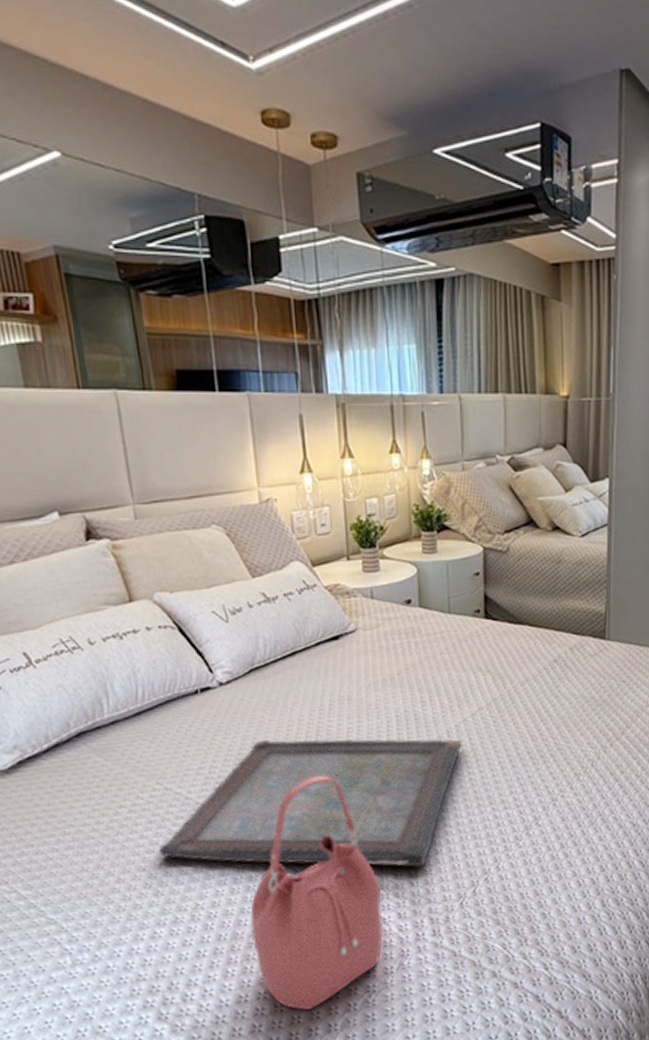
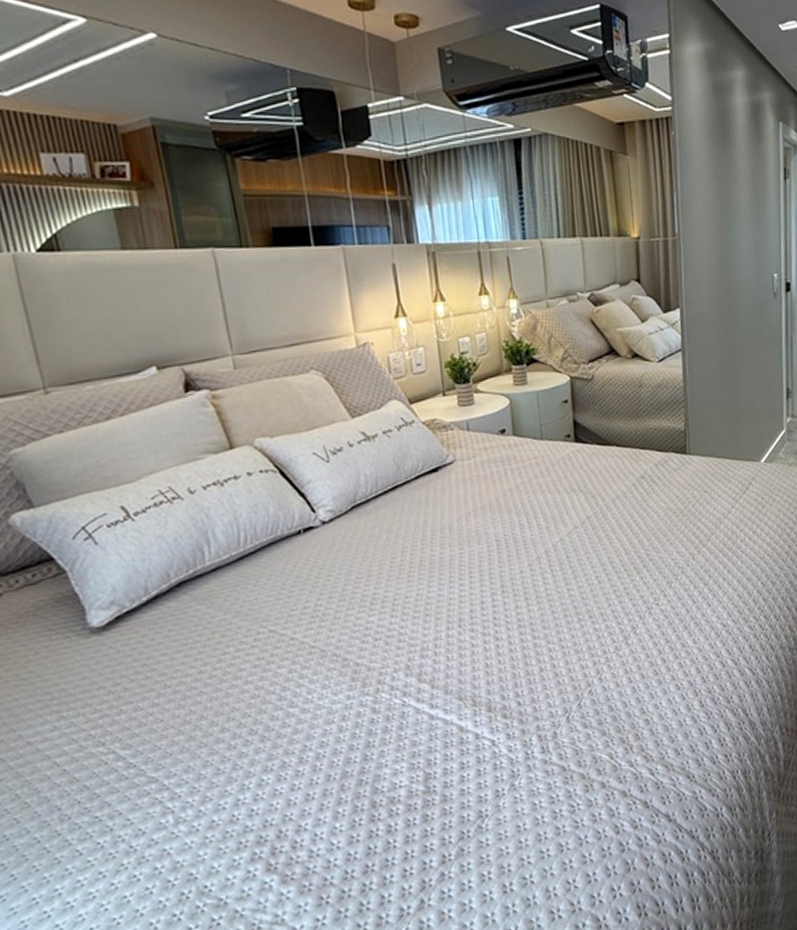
serving tray: present [159,739,462,867] -> none [265,558,561,701]
handbag: present [250,775,383,1010] -> none [359,604,493,844]

